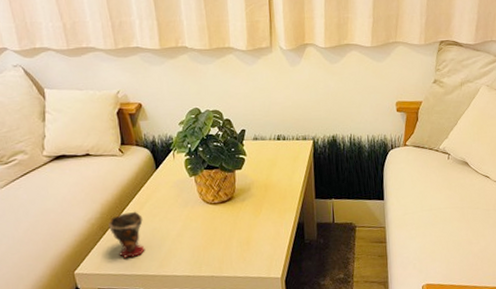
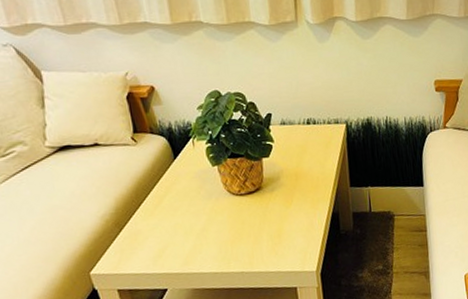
cup: present [108,211,145,258] -> none [124,205,167,256]

